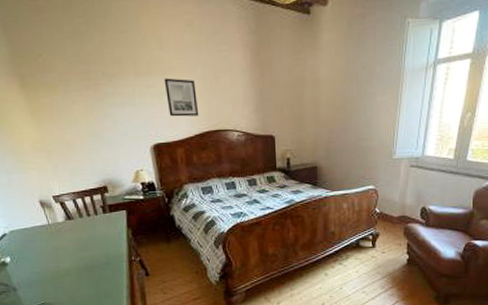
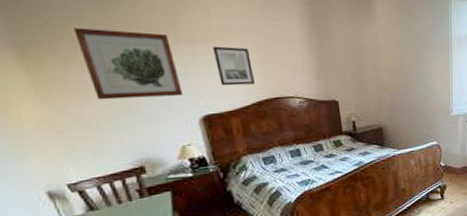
wall art: none [58,61,138,126] -> present [74,28,183,101]

